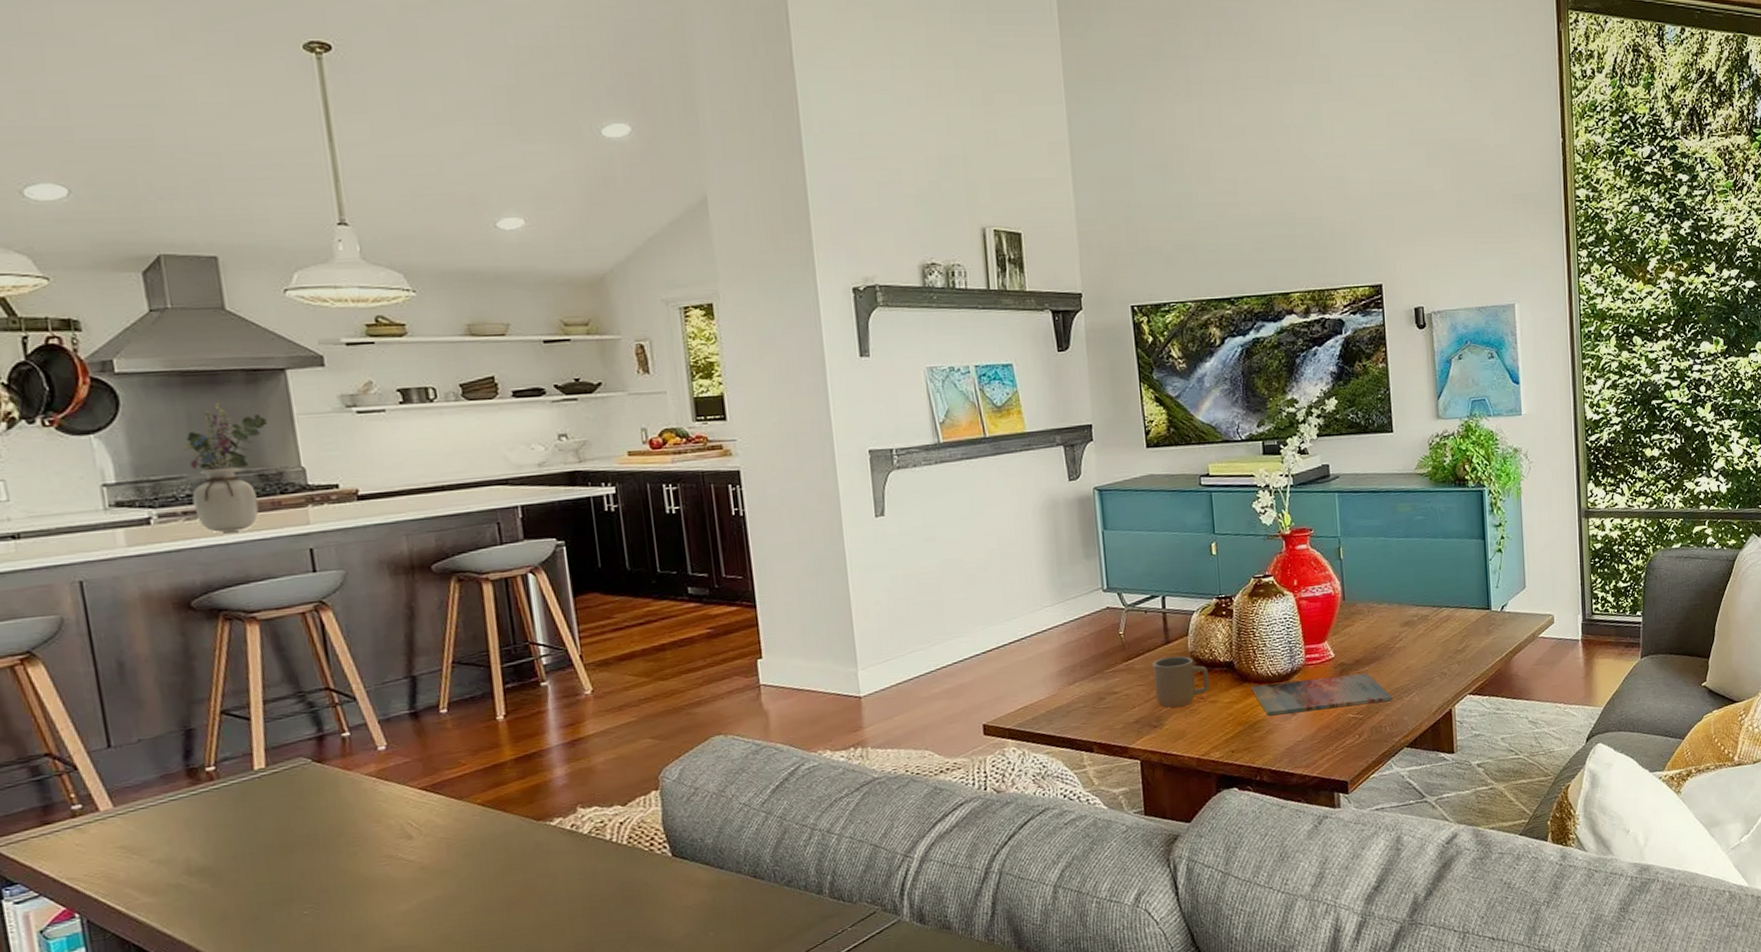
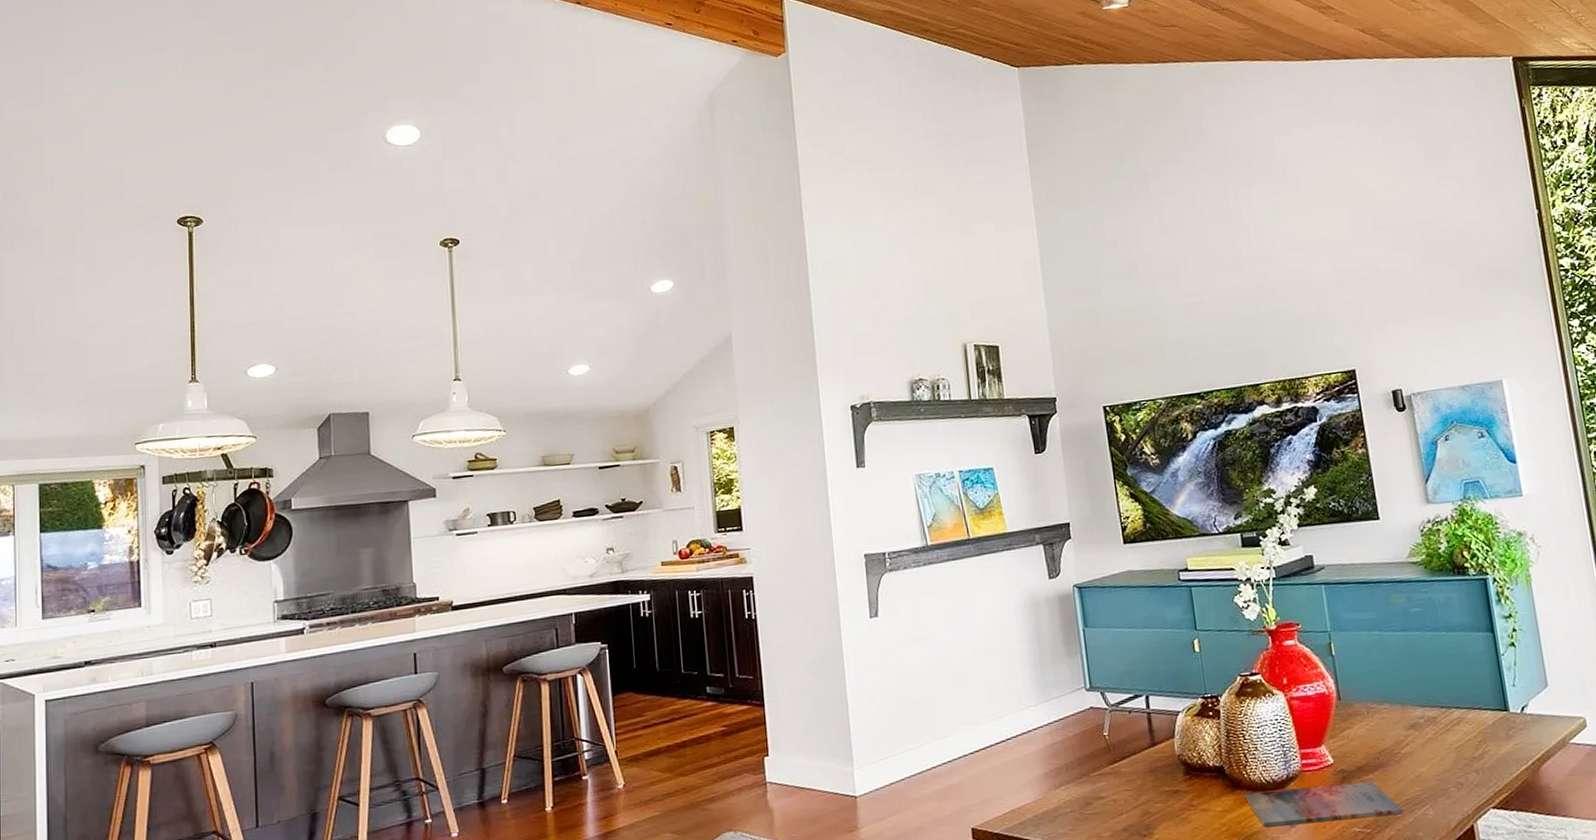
bouquet: present [183,402,267,533] -> none [332,530,391,640]
mug: present [1152,656,1210,708] -> none [1138,759,1200,816]

